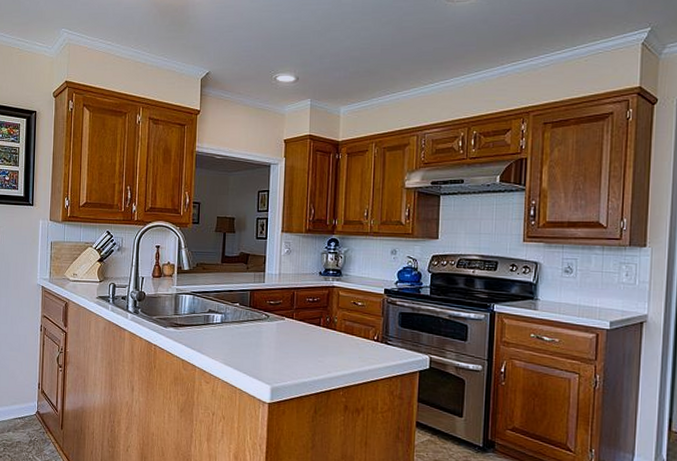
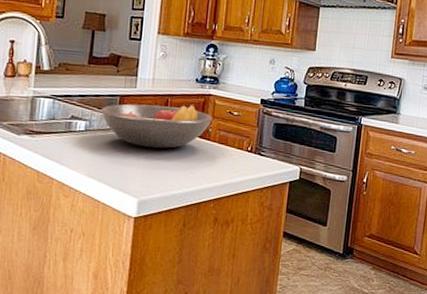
fruit bowl: none [234,297,338,338] -> present [101,104,213,149]

